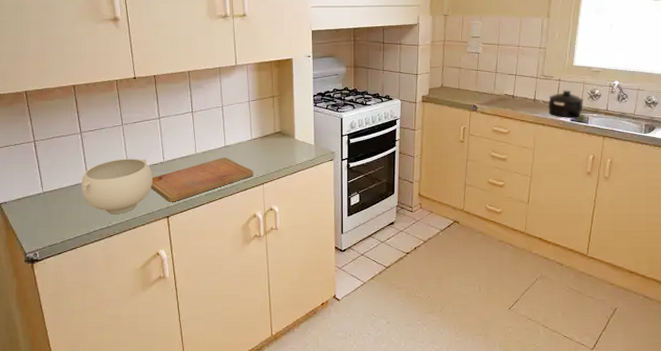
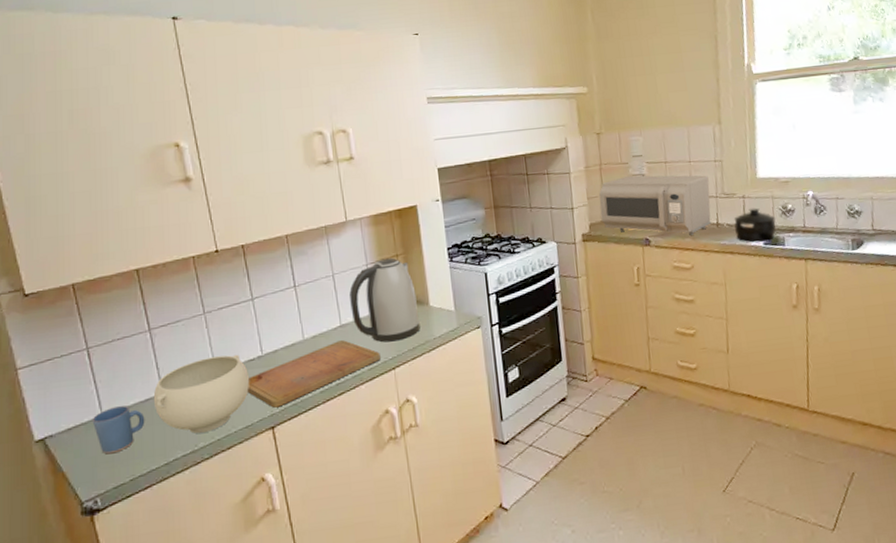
mug: none [35,187,74,221] -> present [92,406,145,455]
kettle: none [234,98,286,163] -> present [349,257,420,342]
microwave: none [439,53,532,108] -> present [599,175,712,237]

